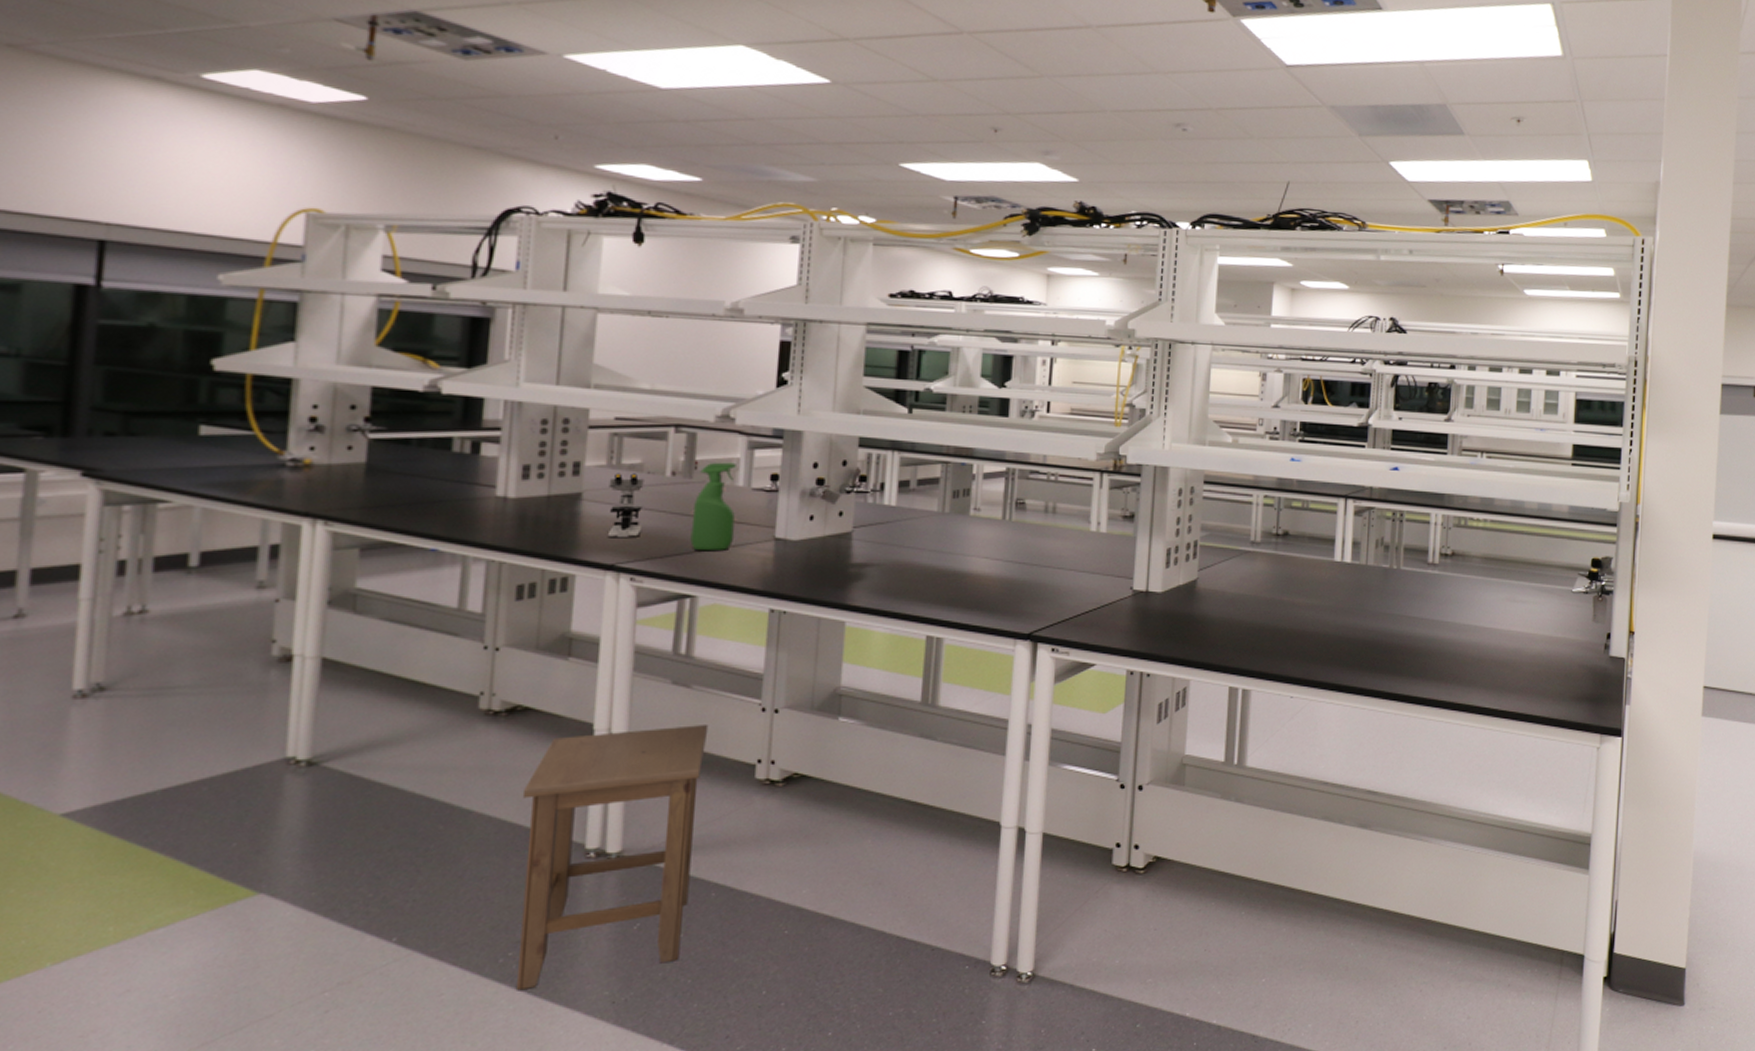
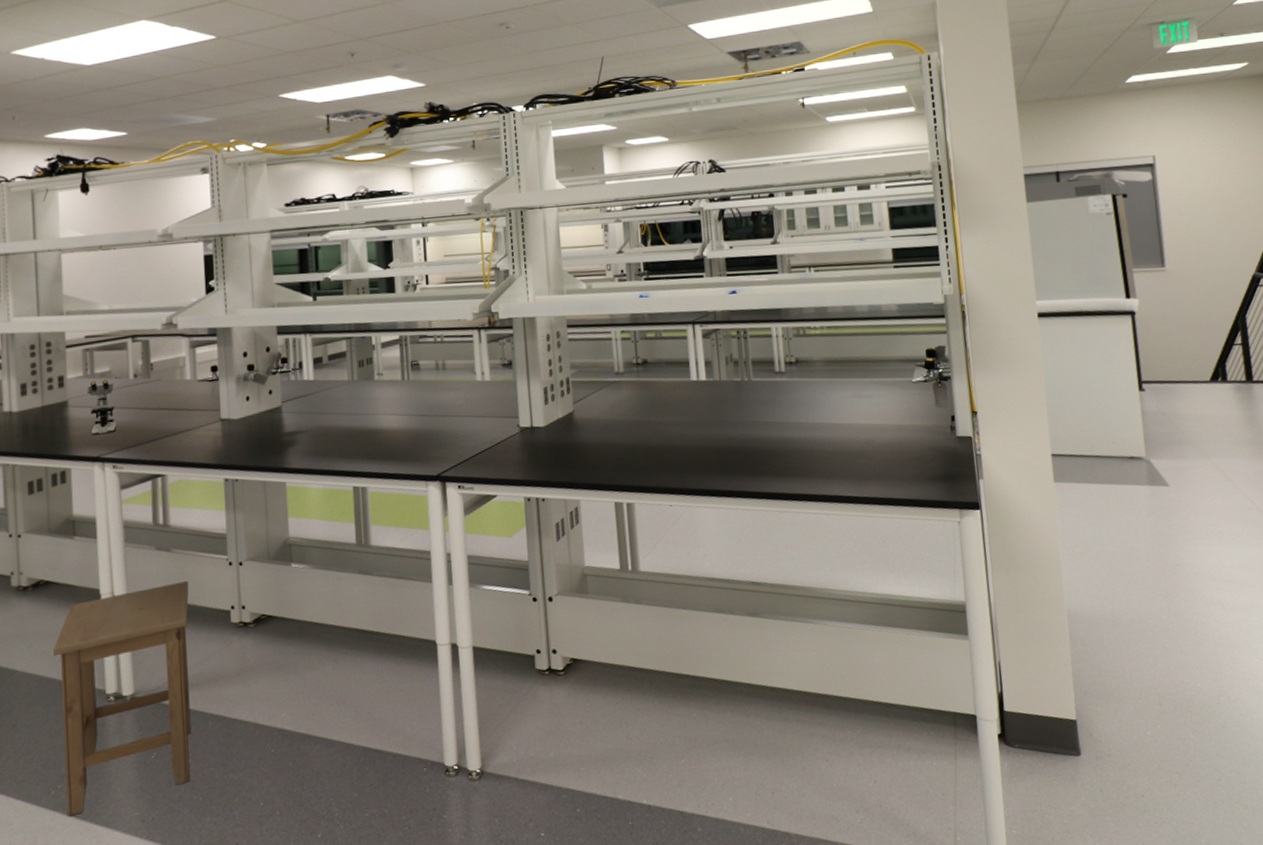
spray bottle: present [690,462,736,552] -> none [154,360,189,438]

